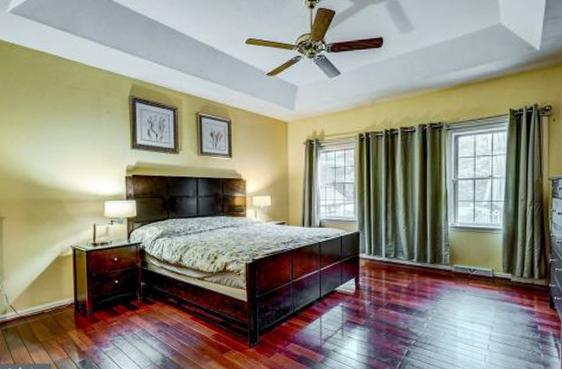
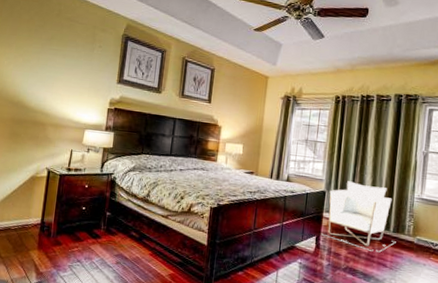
armchair: none [360,219,434,285] -> present [321,181,396,253]

